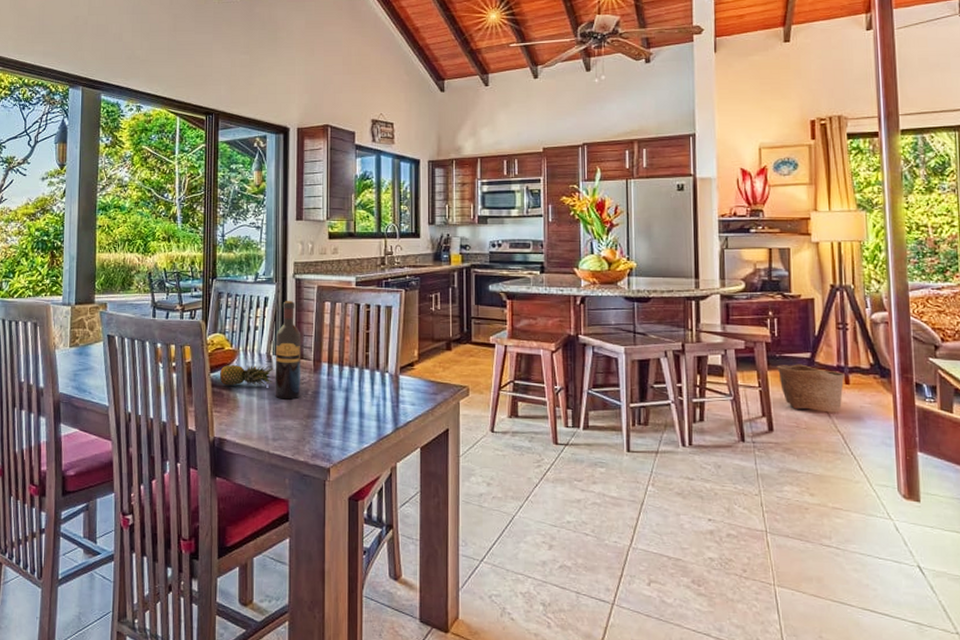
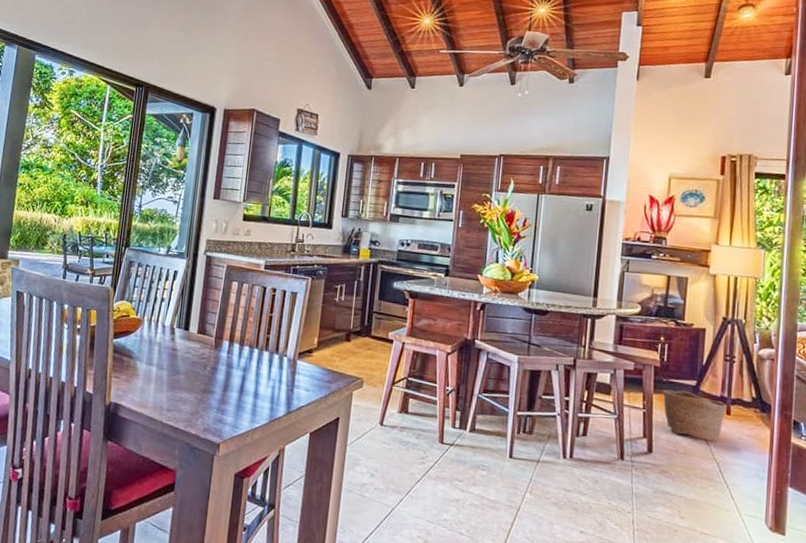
fruit: present [219,364,272,386] -> none [122,332,175,357]
wine bottle: present [275,301,301,400] -> none [174,276,206,373]

